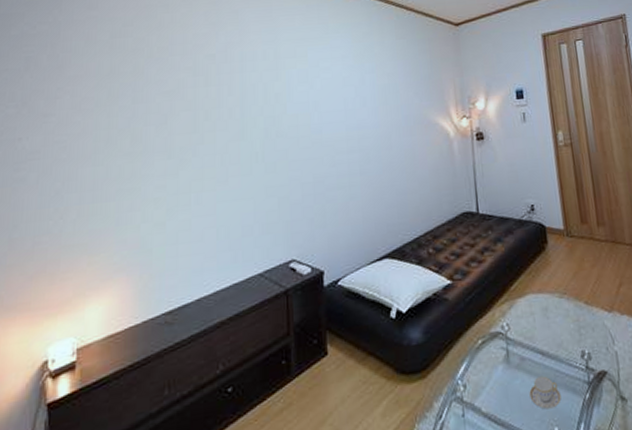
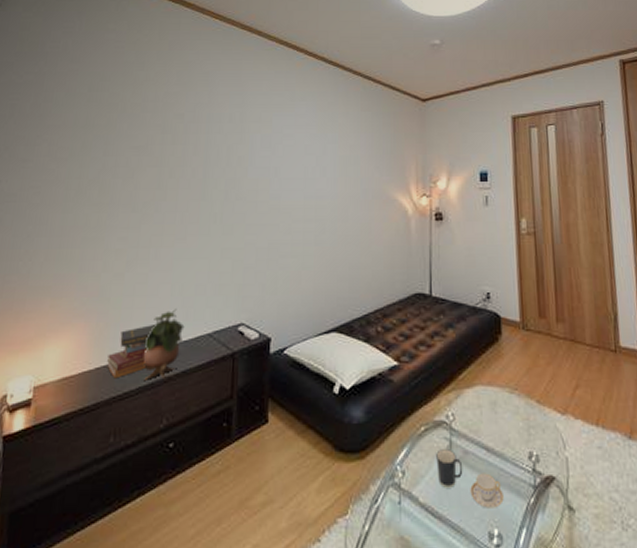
books: none [155,271,202,330] -> present [107,325,155,379]
potted plant: none [192,252,234,328] -> present [143,309,185,380]
mug: none [495,358,522,395] -> present [436,449,463,488]

